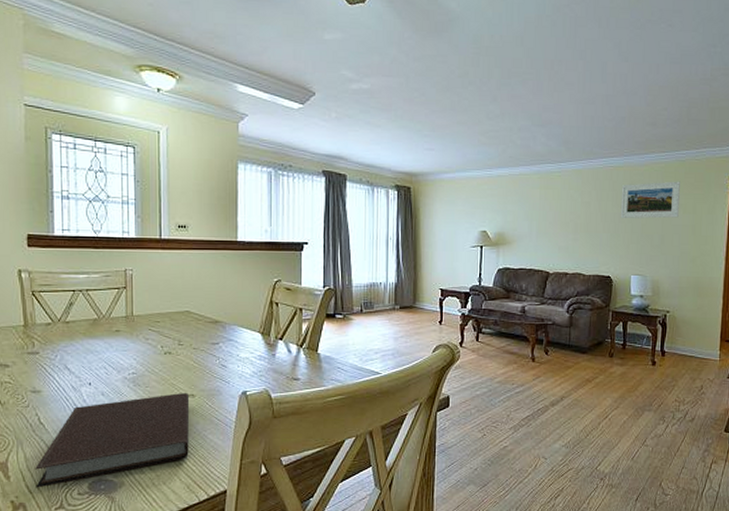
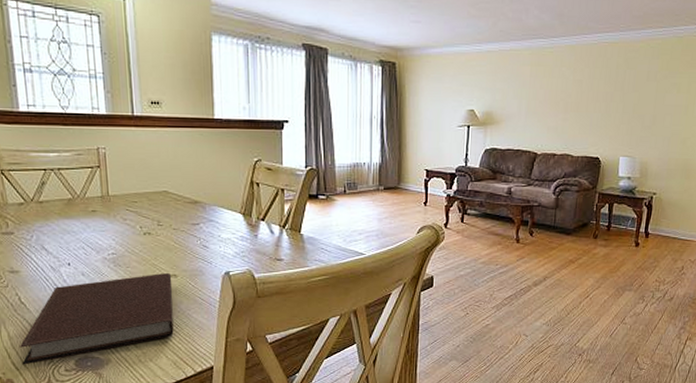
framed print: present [620,181,680,219] -> none [612,58,676,98]

